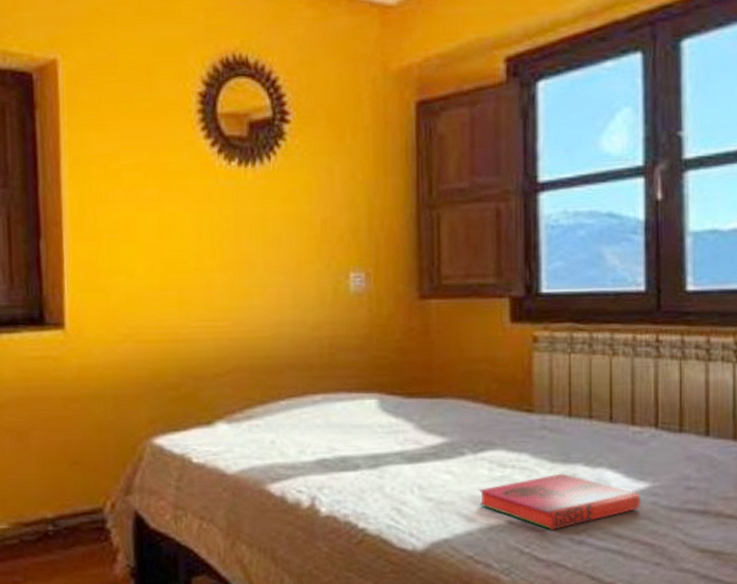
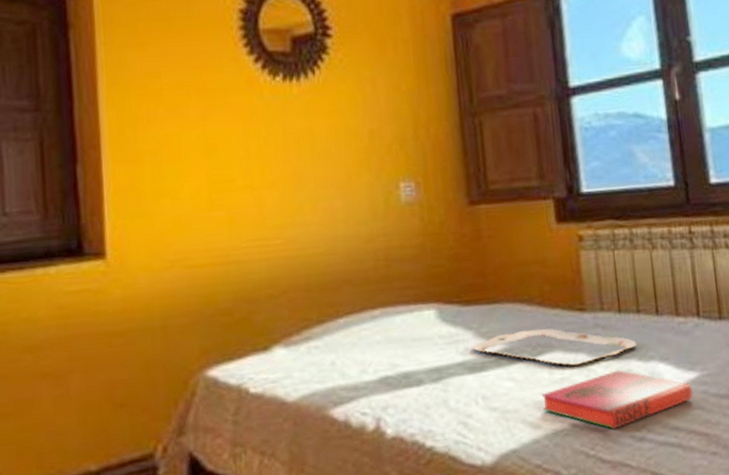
serving tray: none [411,426,586,465] -> present [471,328,637,366]

